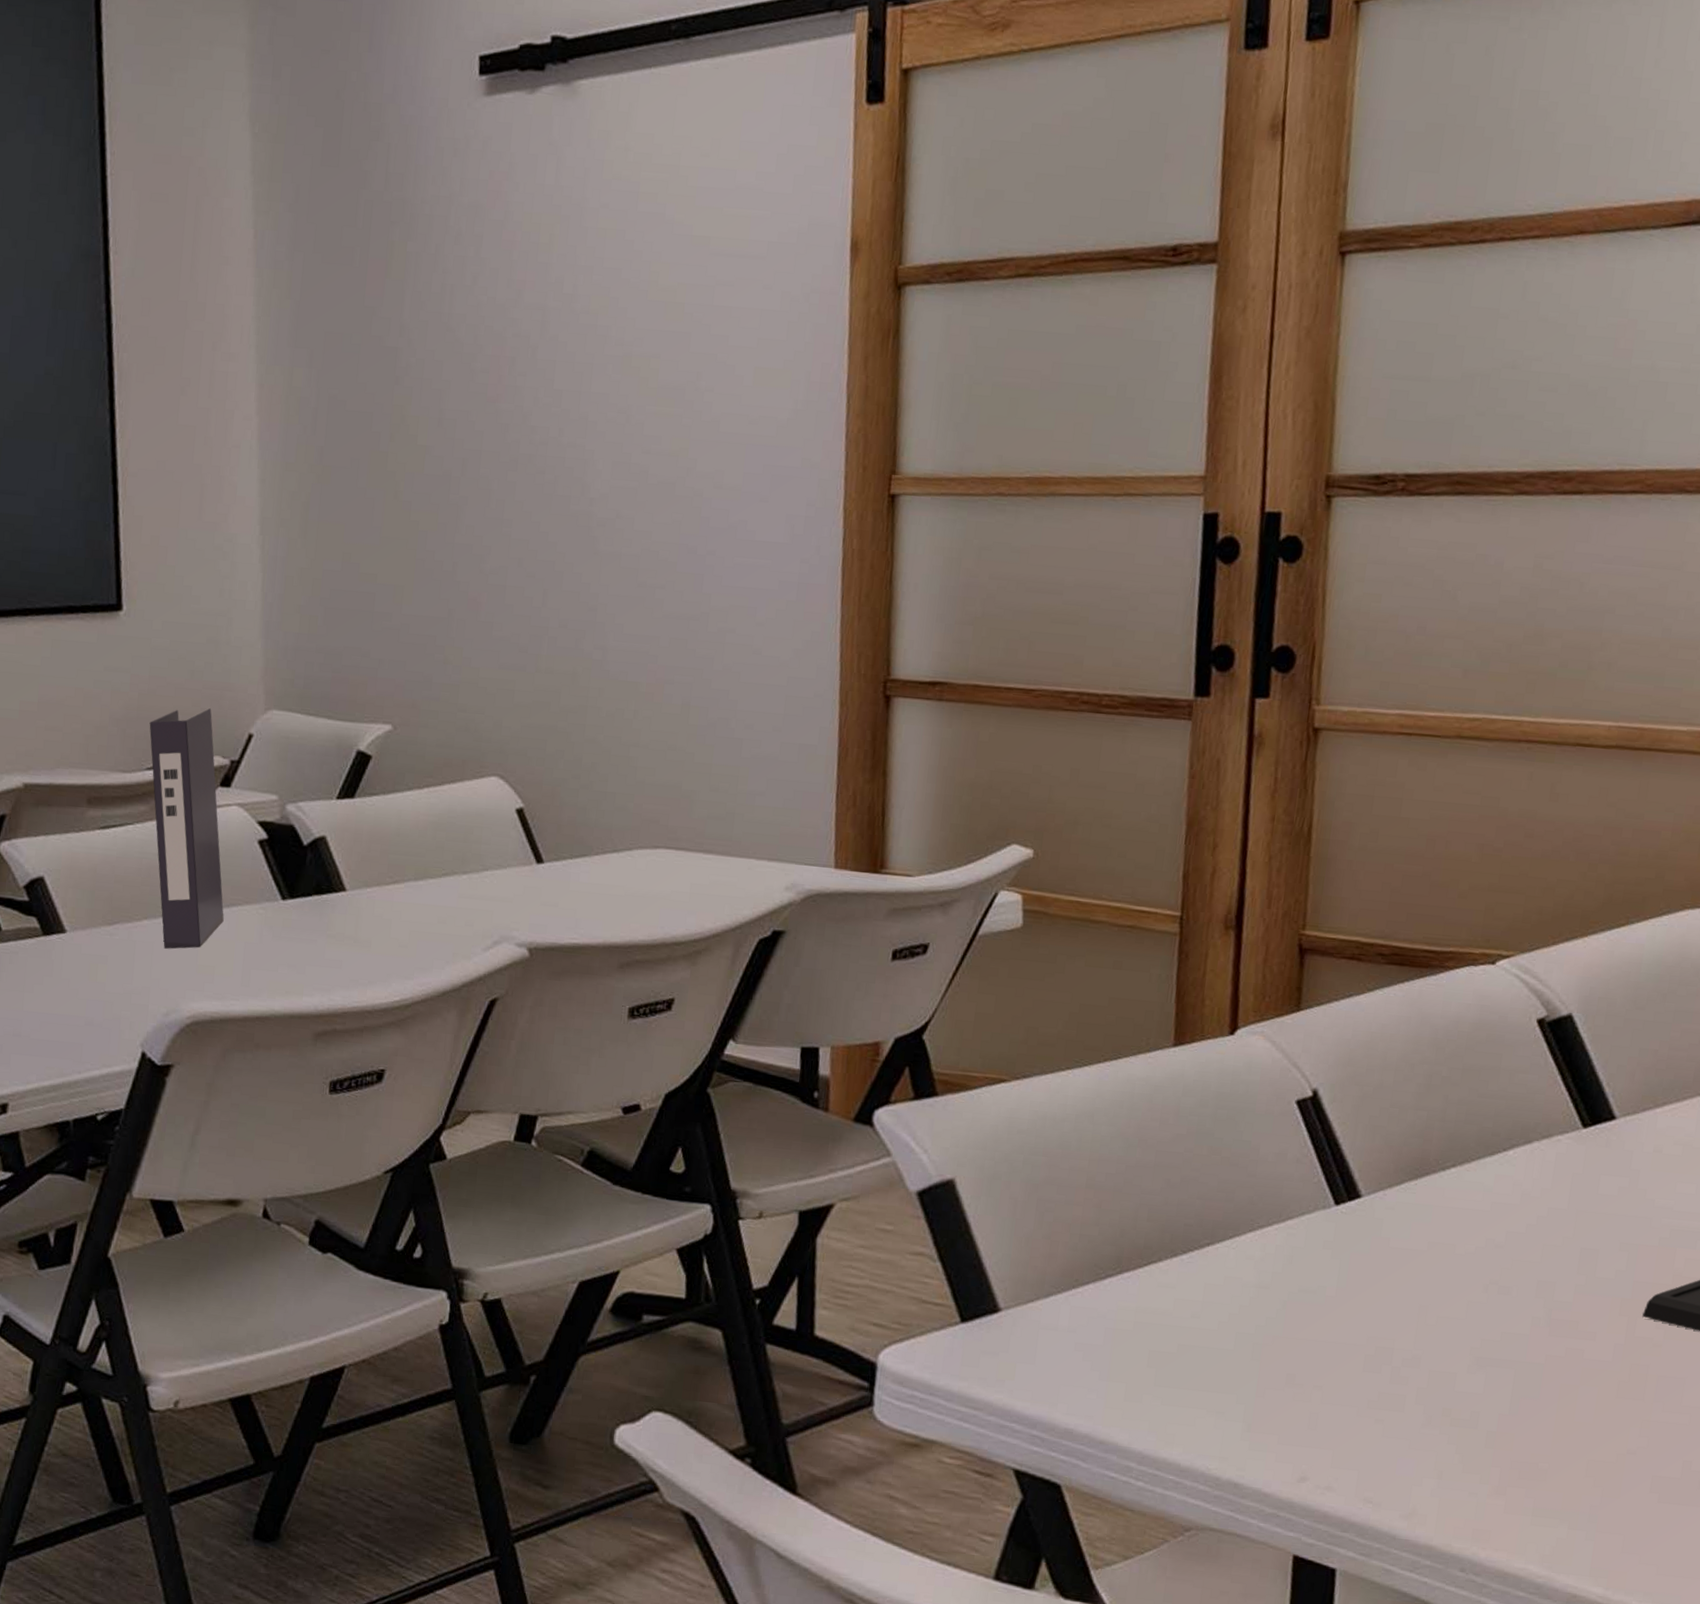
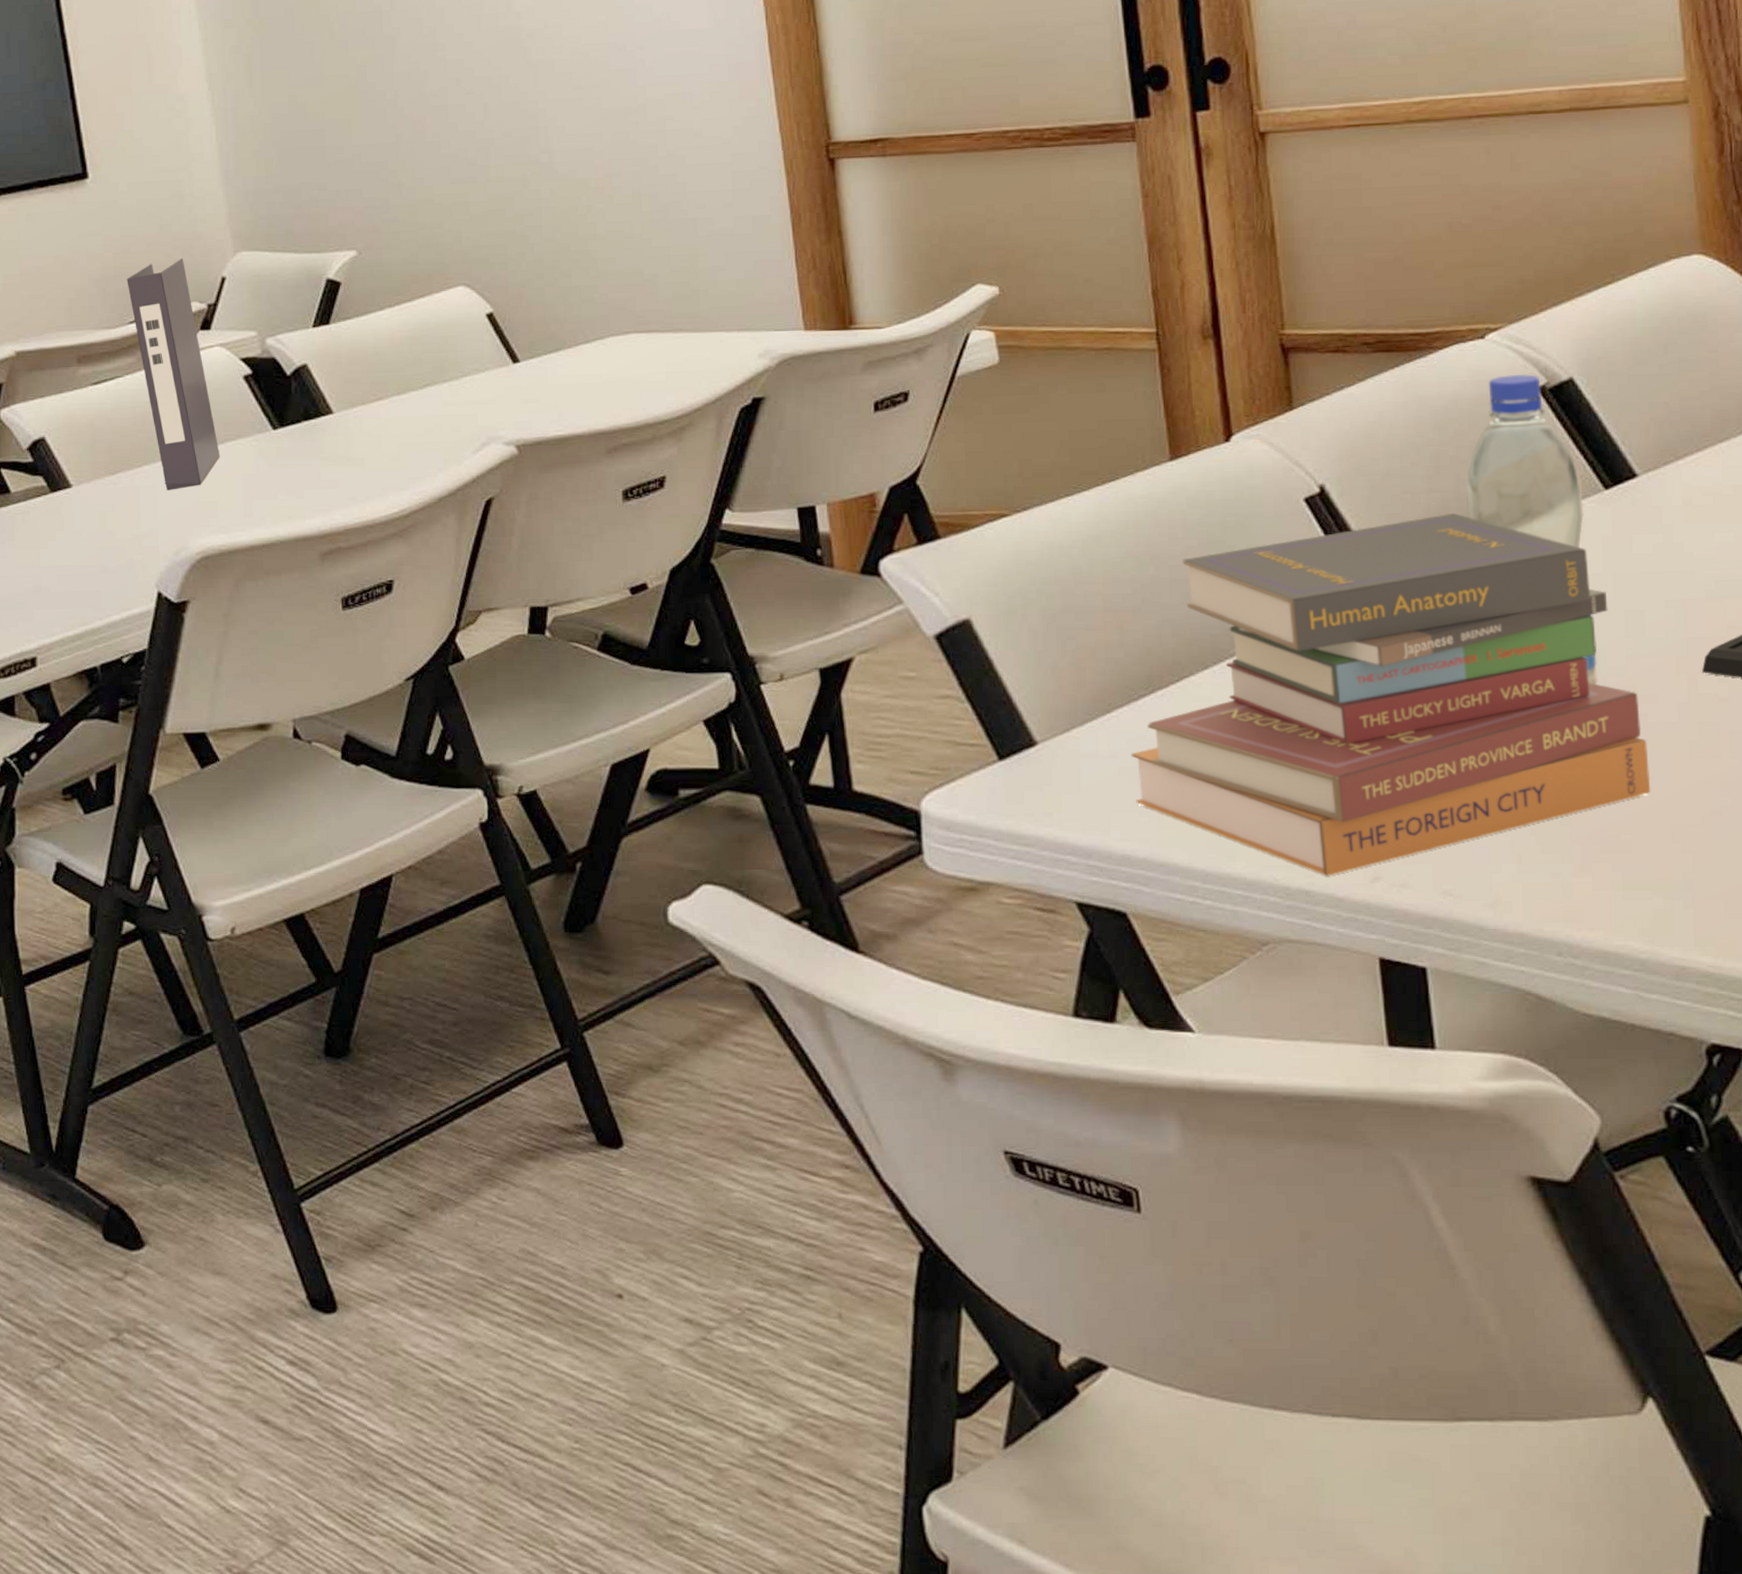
books: none [1087,1133,1579,1471] -> present [1131,513,1651,876]
bottle: none [1450,1003,1563,1316] -> present [1465,374,1599,685]

